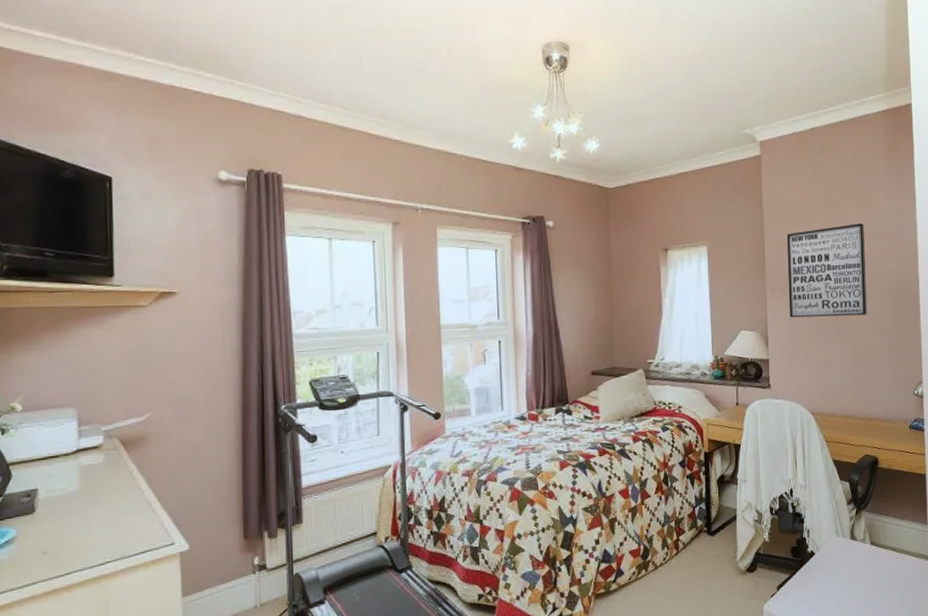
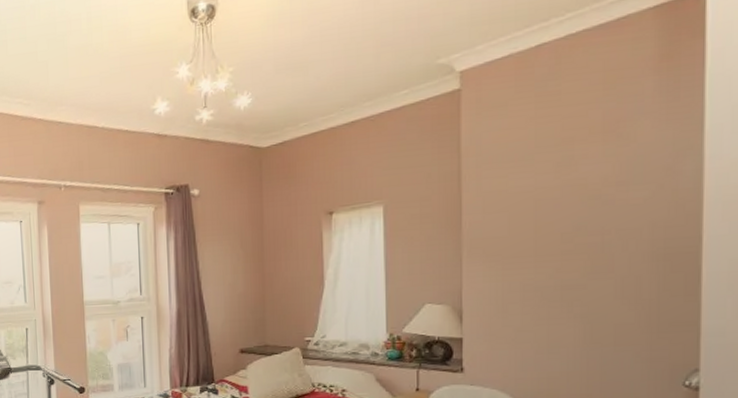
wall art: present [787,223,867,318] -> none [493,163,614,288]

